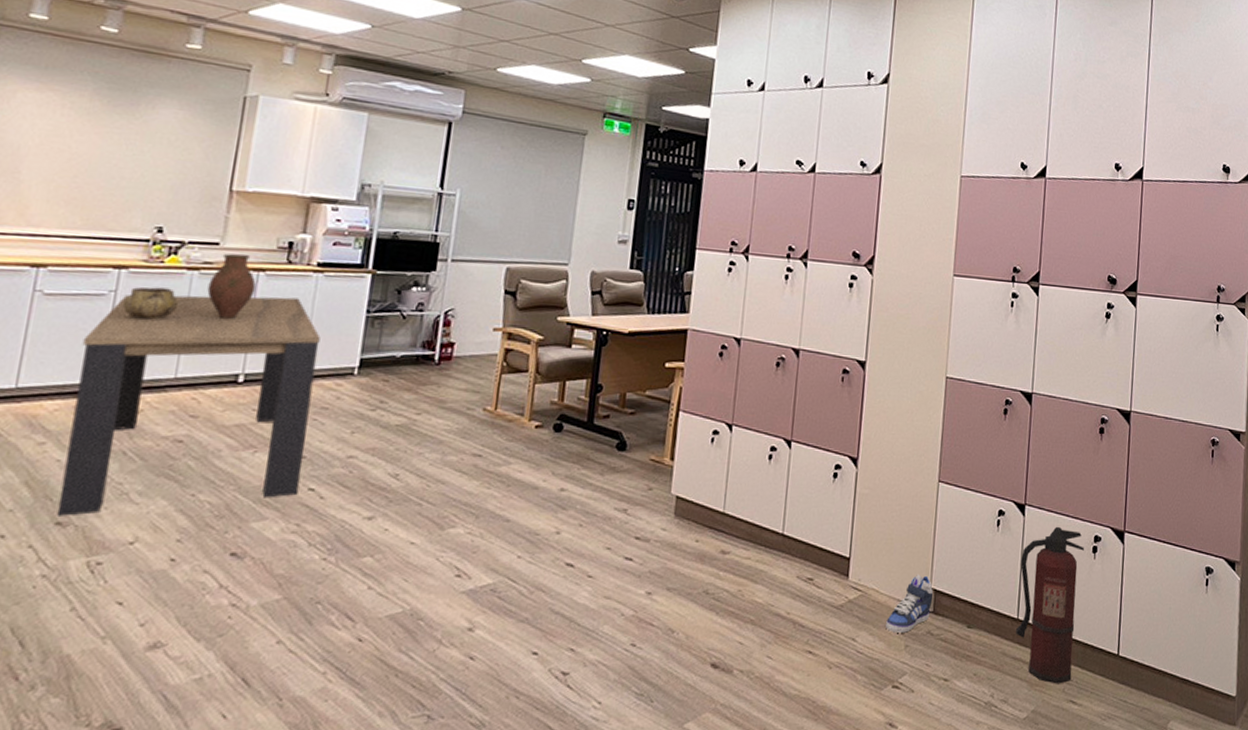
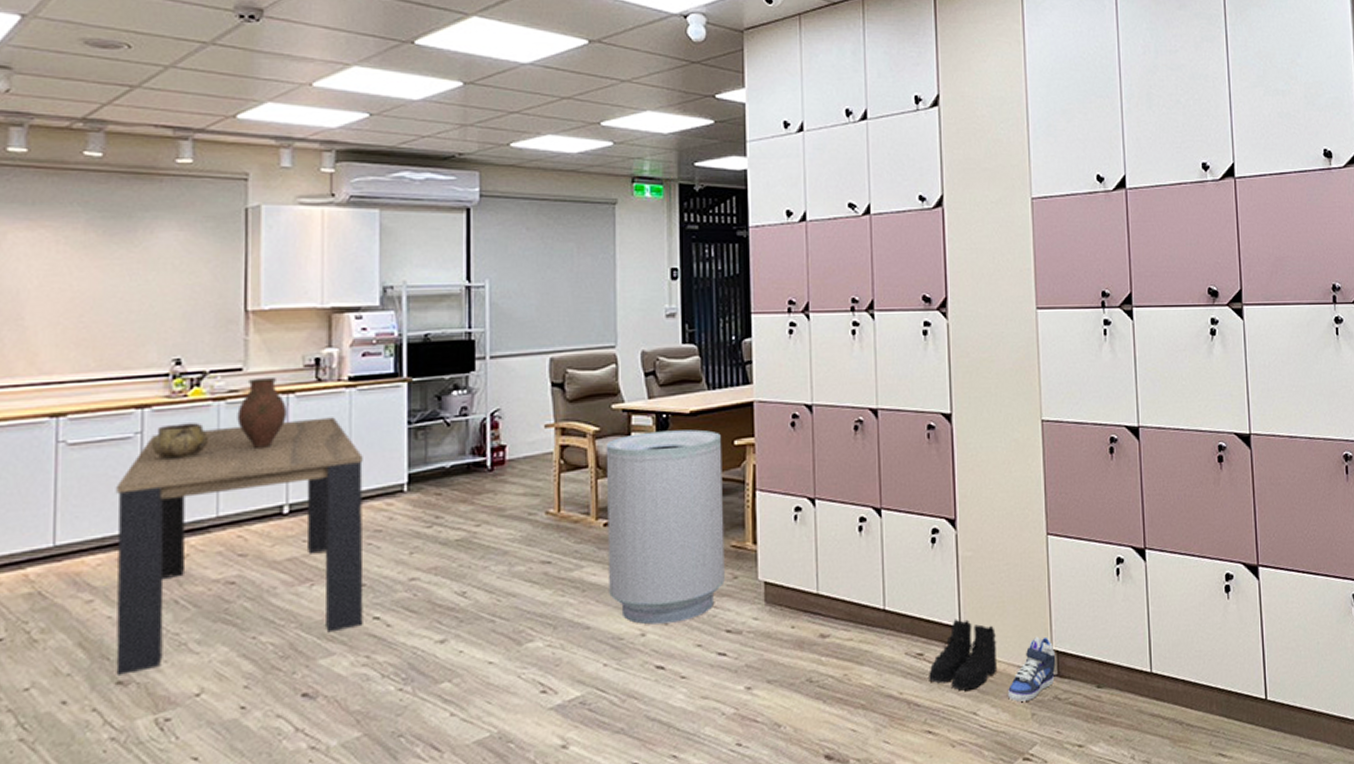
trash can: none [532,345,654,525] -> present [606,429,725,625]
boots: none [815,550,882,617] -> present [929,619,998,691]
fire extinguisher: present [1016,526,1084,684] -> none [1146,568,1218,738]

